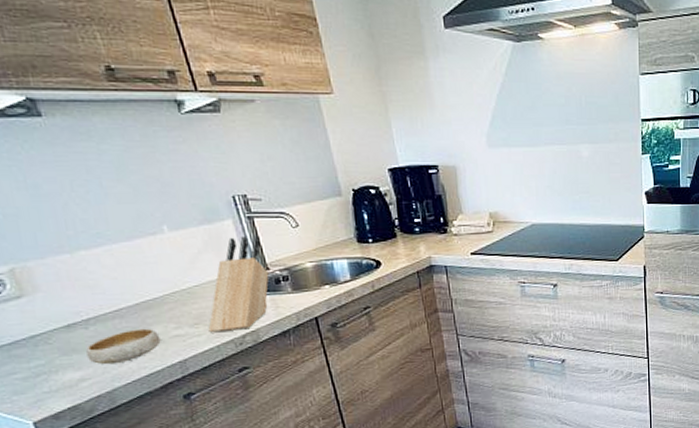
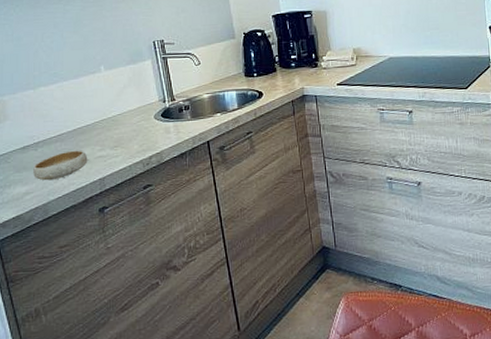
knife block: present [208,234,269,333] -> none [124,71,175,155]

